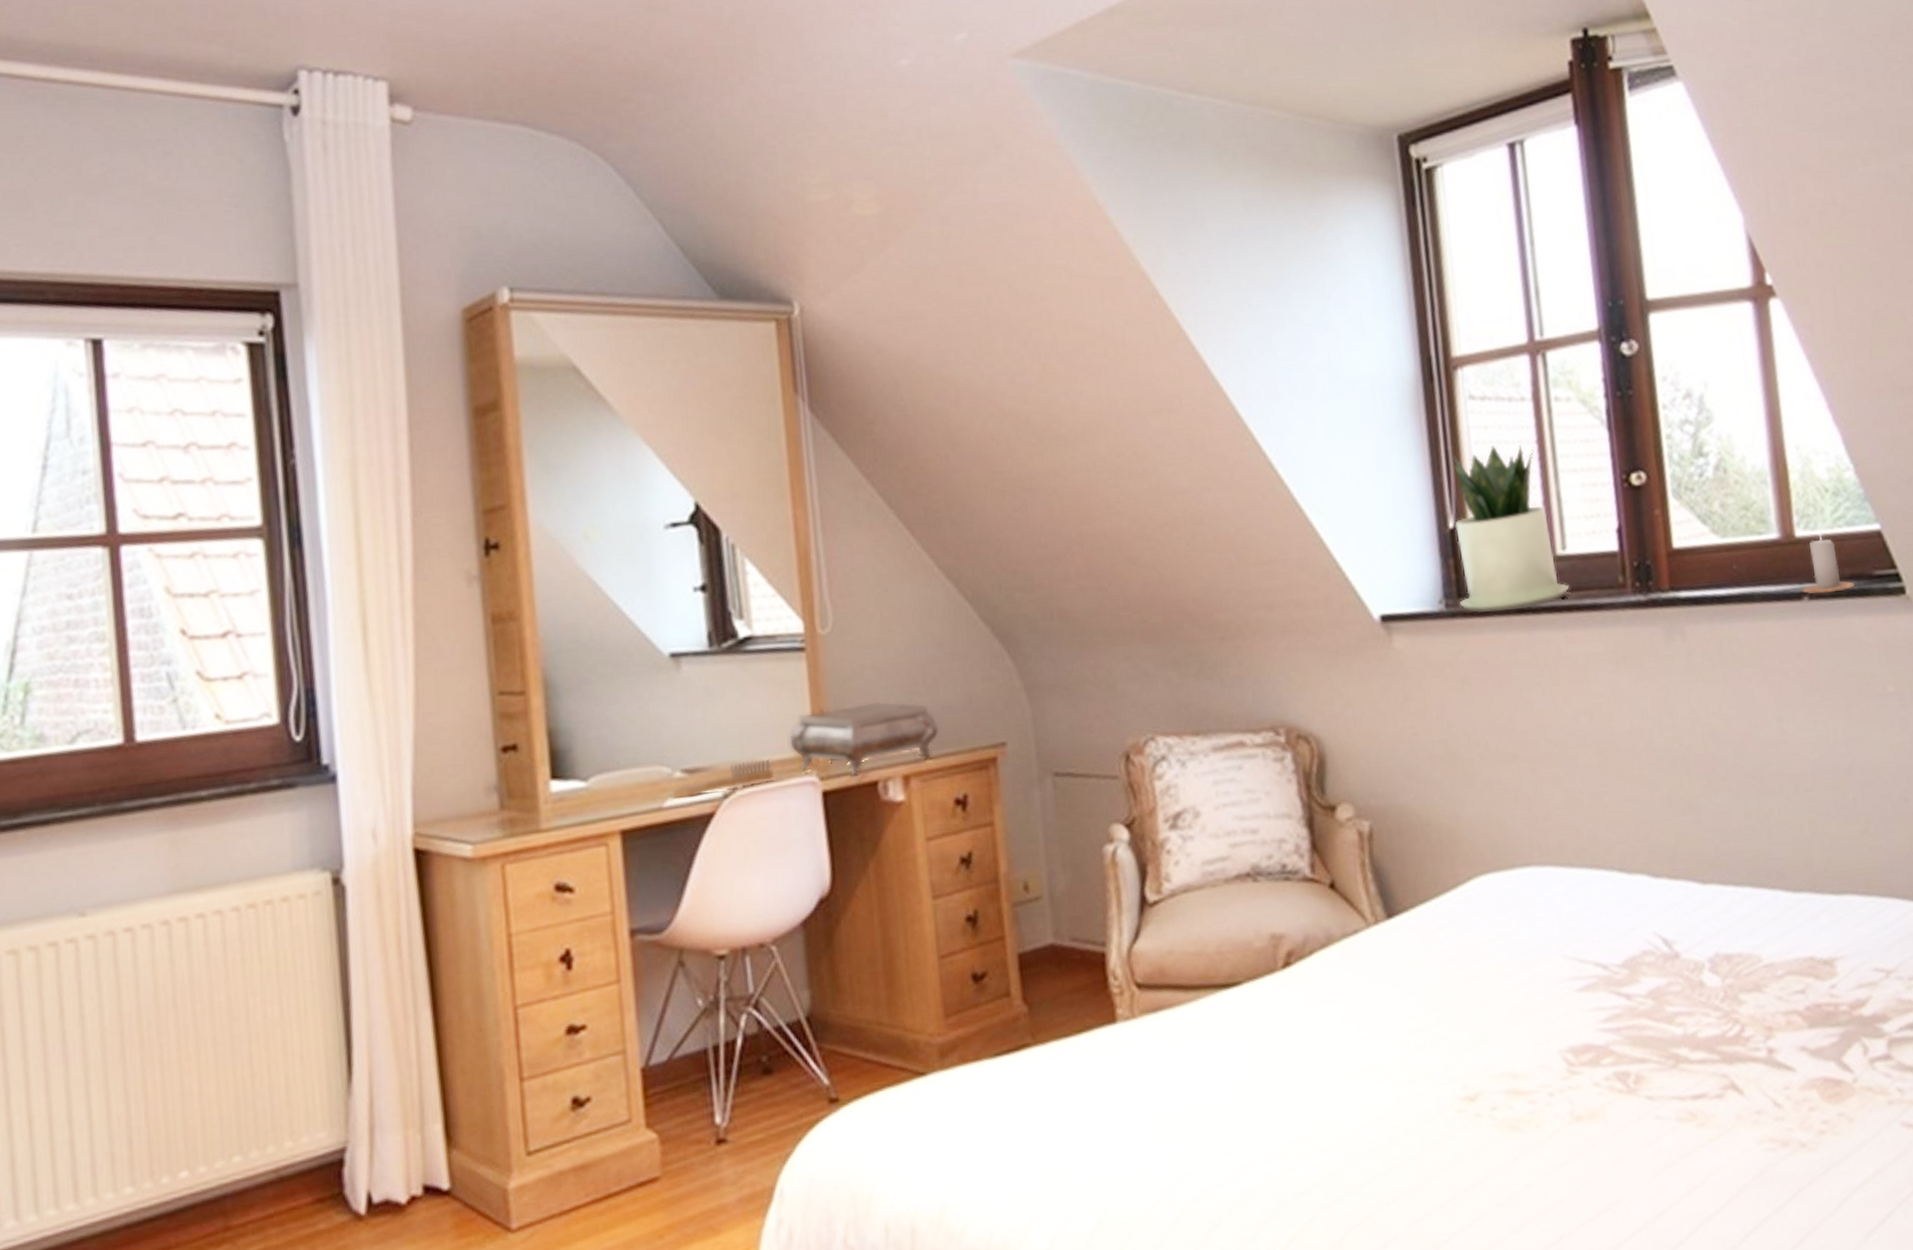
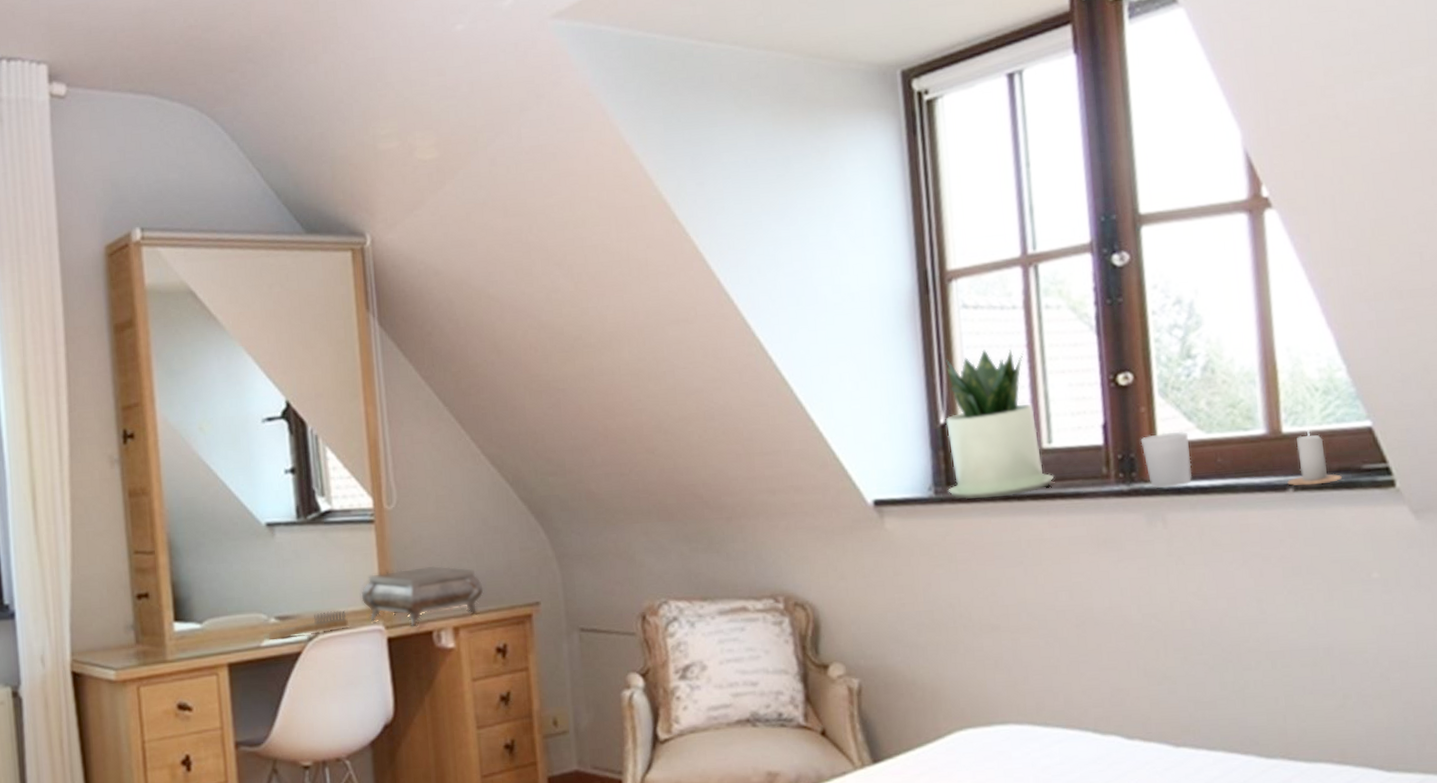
candle holder: none [1655,536,1709,598] -> present [1140,431,1192,488]

